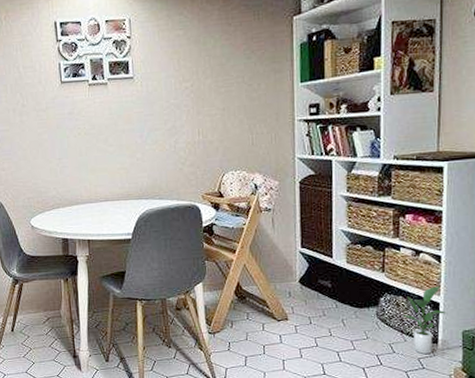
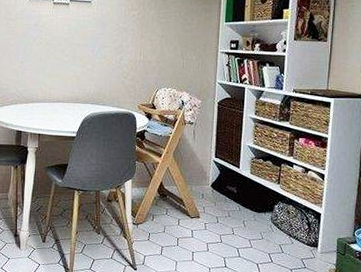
potted plant: present [402,286,447,354] -> none [291,199,326,256]

